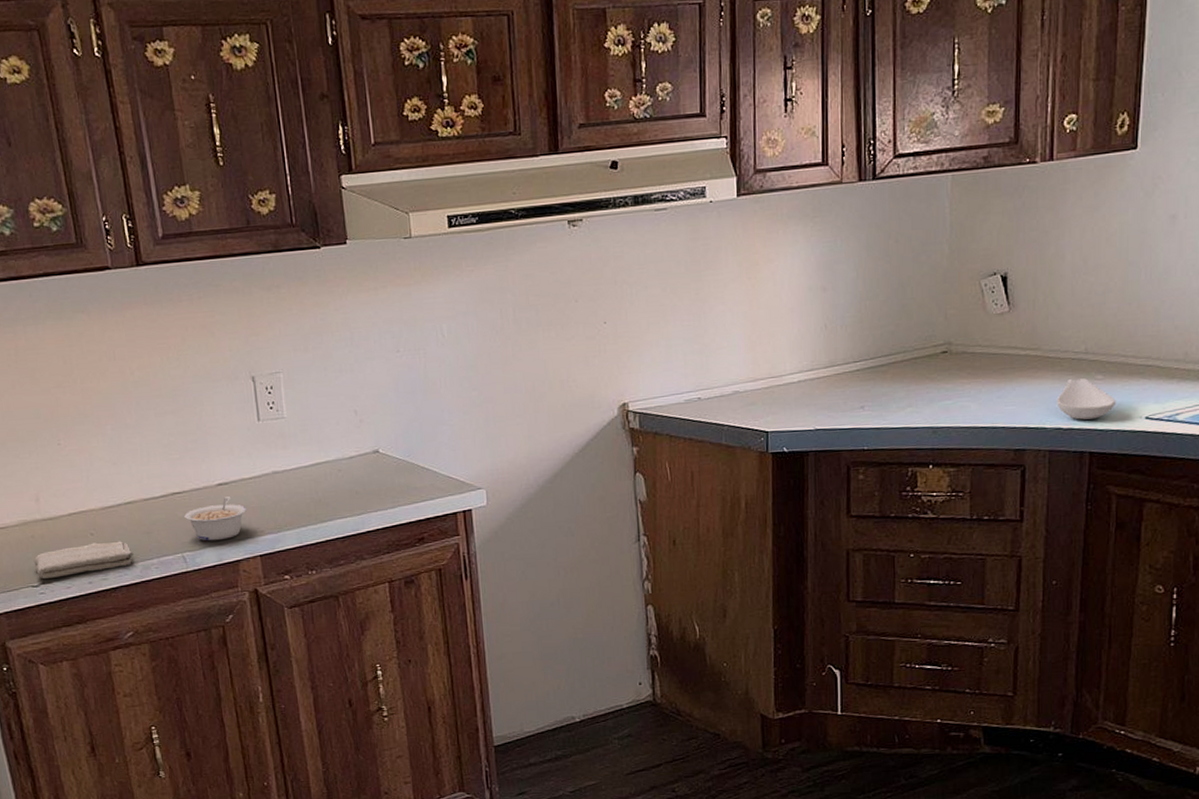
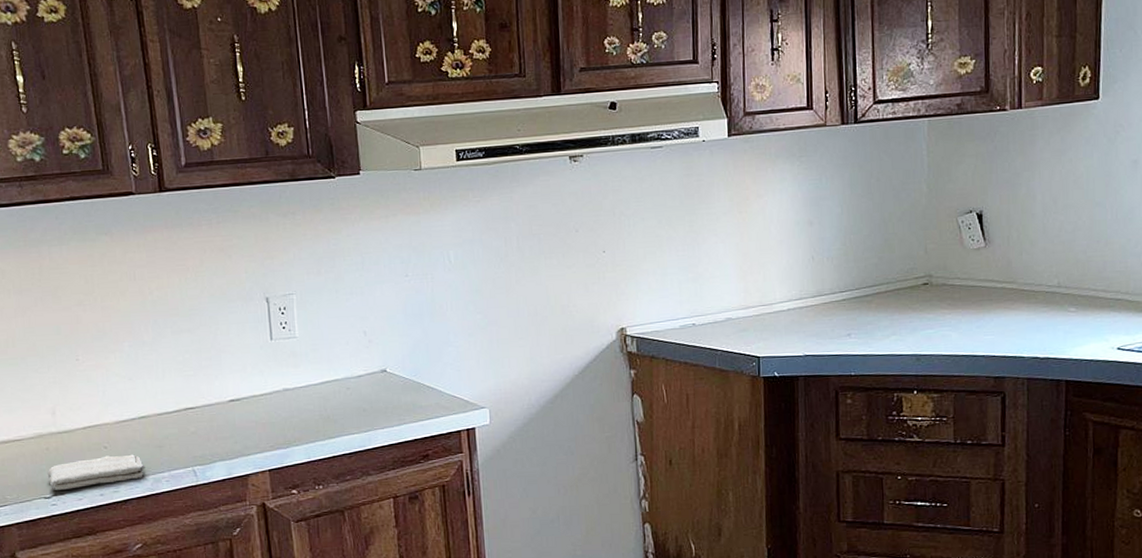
legume: present [184,496,247,541] -> none [196,412,257,456]
spoon rest: present [1056,378,1116,420] -> none [1032,310,1089,350]

